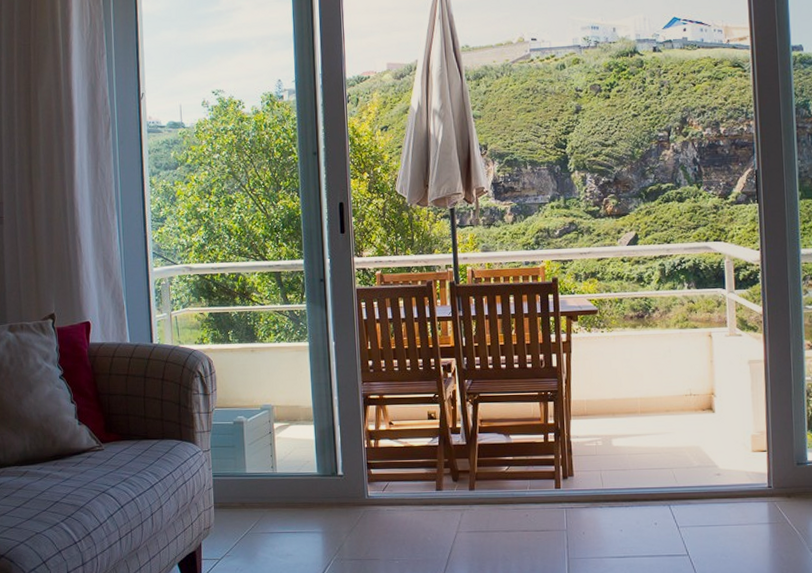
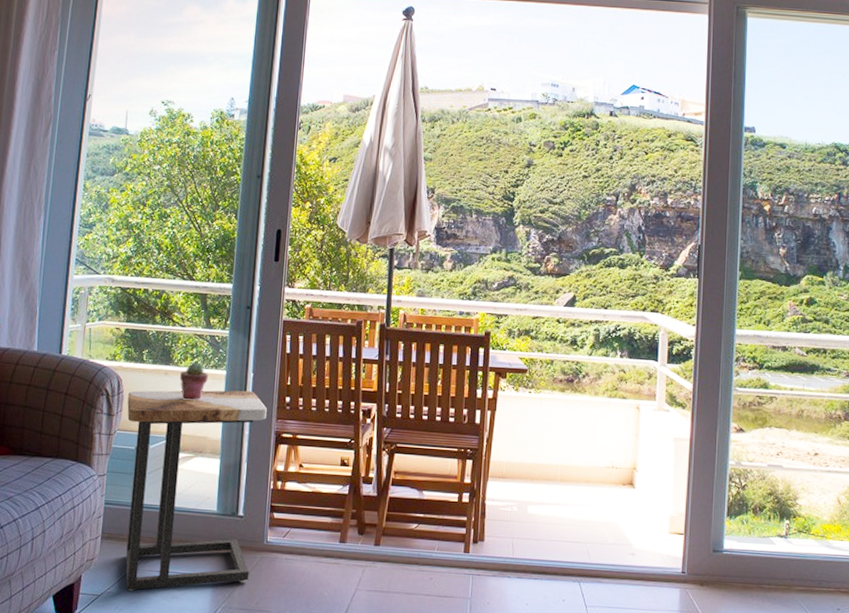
side table: none [220,358,356,552] -> present [125,390,267,591]
potted succulent: none [266,337,292,373] -> present [180,362,208,401]

